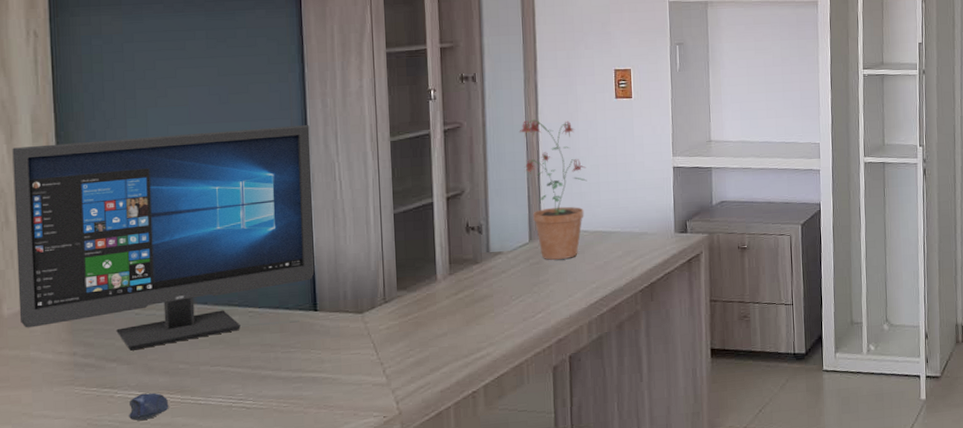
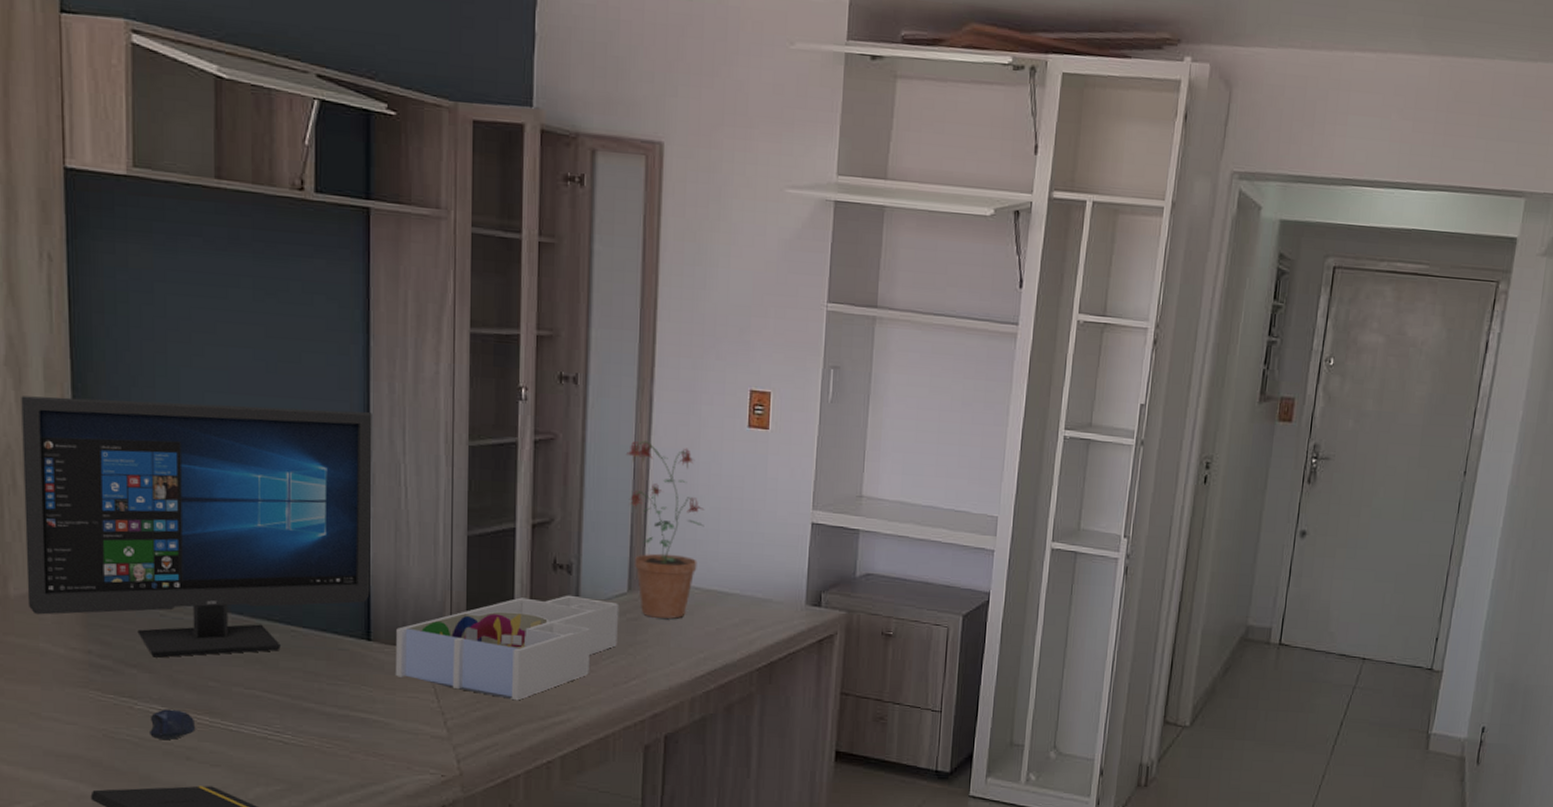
desk organizer: none [338,250,524,345] -> present [396,595,620,701]

